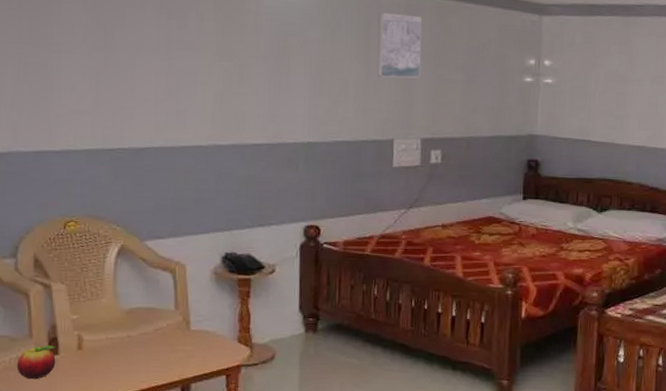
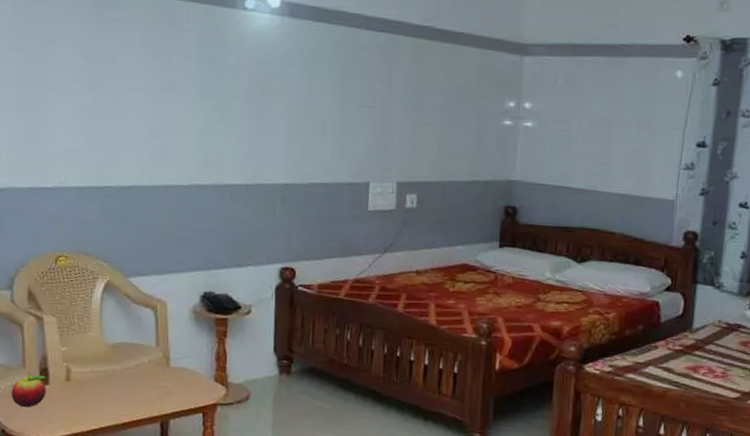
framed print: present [377,12,422,78] -> none [355,52,400,120]

